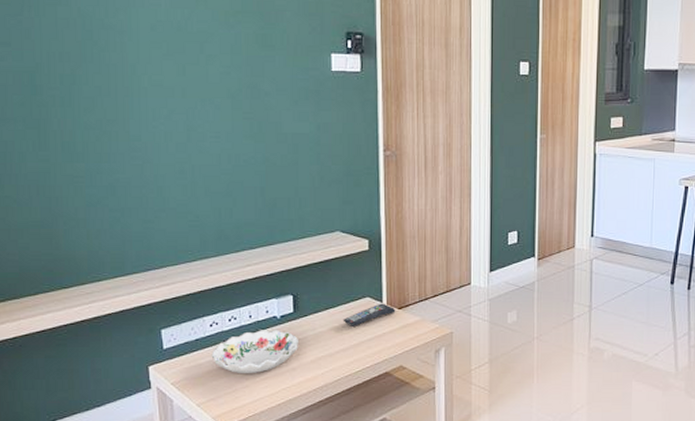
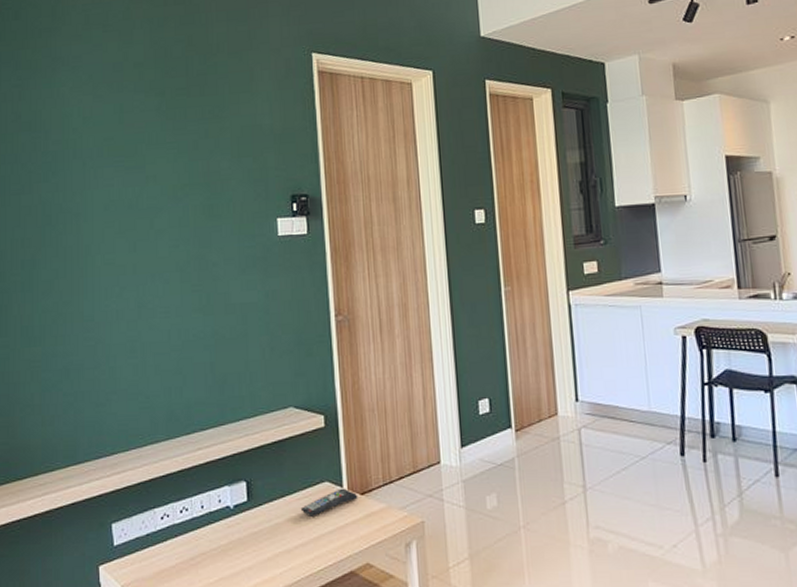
decorative bowl: present [211,330,300,374] -> none [162,522,255,575]

